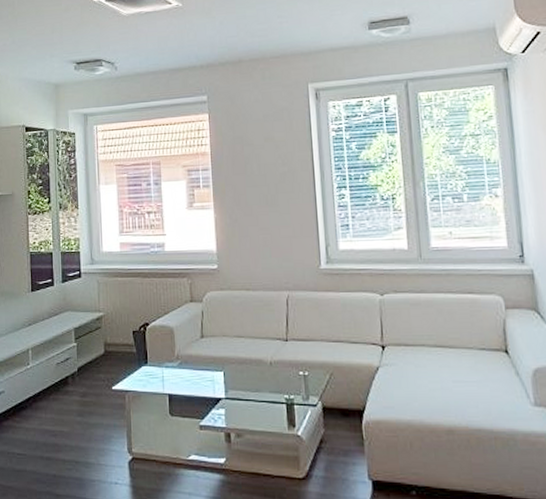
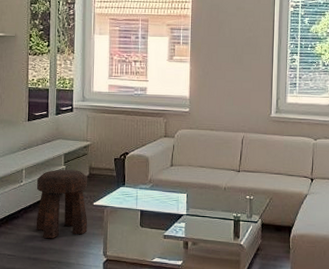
stool: none [45,347,107,433] -> present [36,169,88,239]

